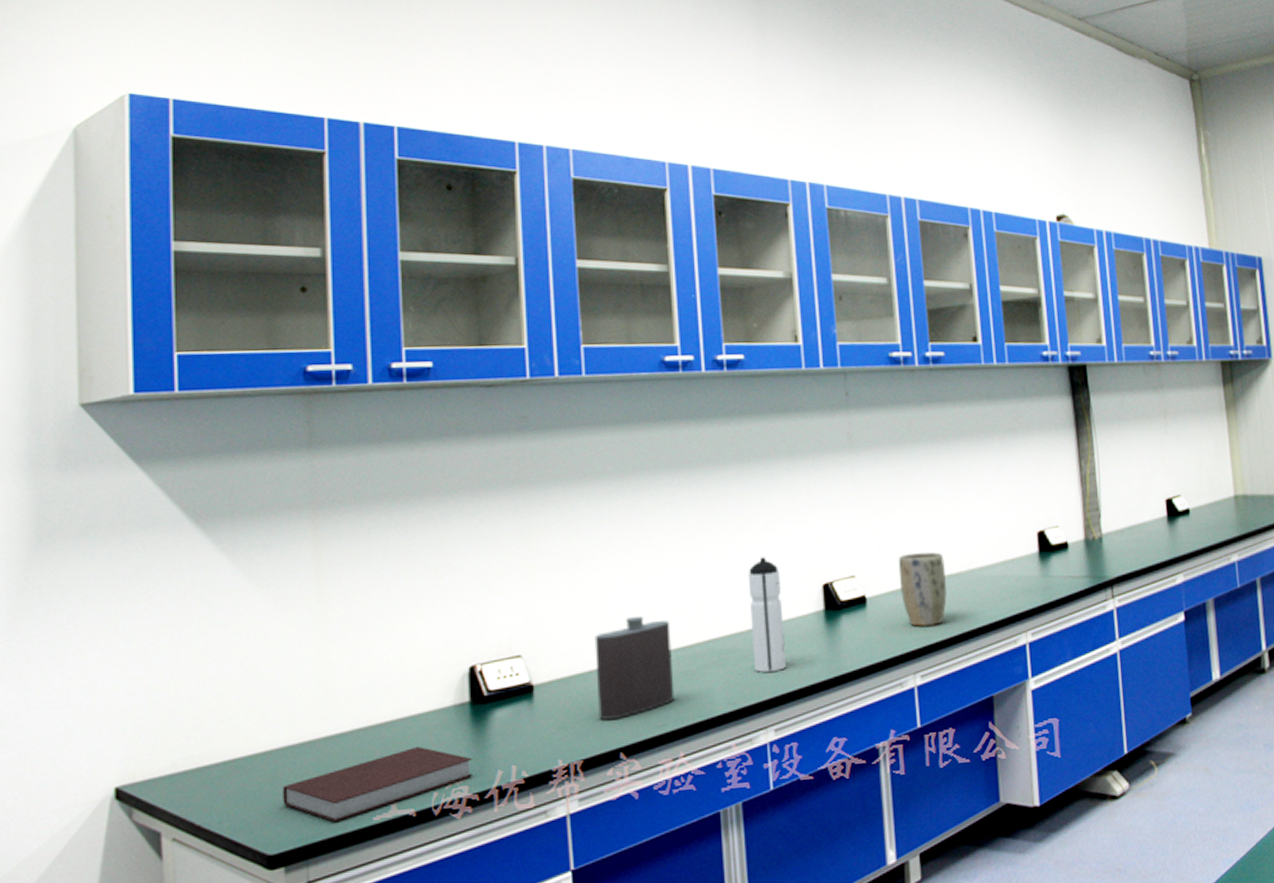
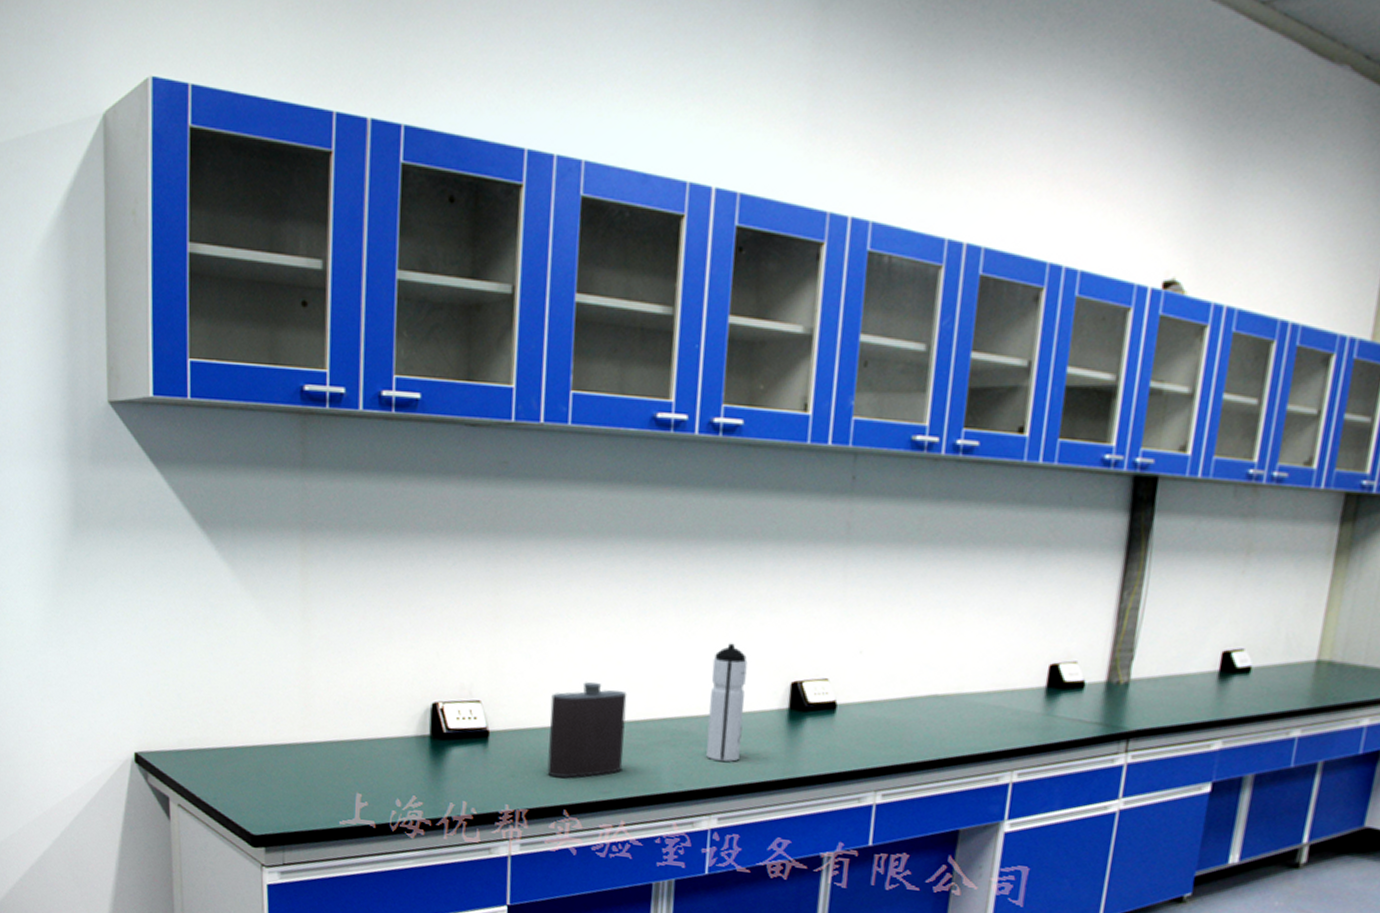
notebook: present [283,747,474,823] -> none [266,767,428,819]
plant pot: present [898,552,947,627] -> none [876,664,933,747]

